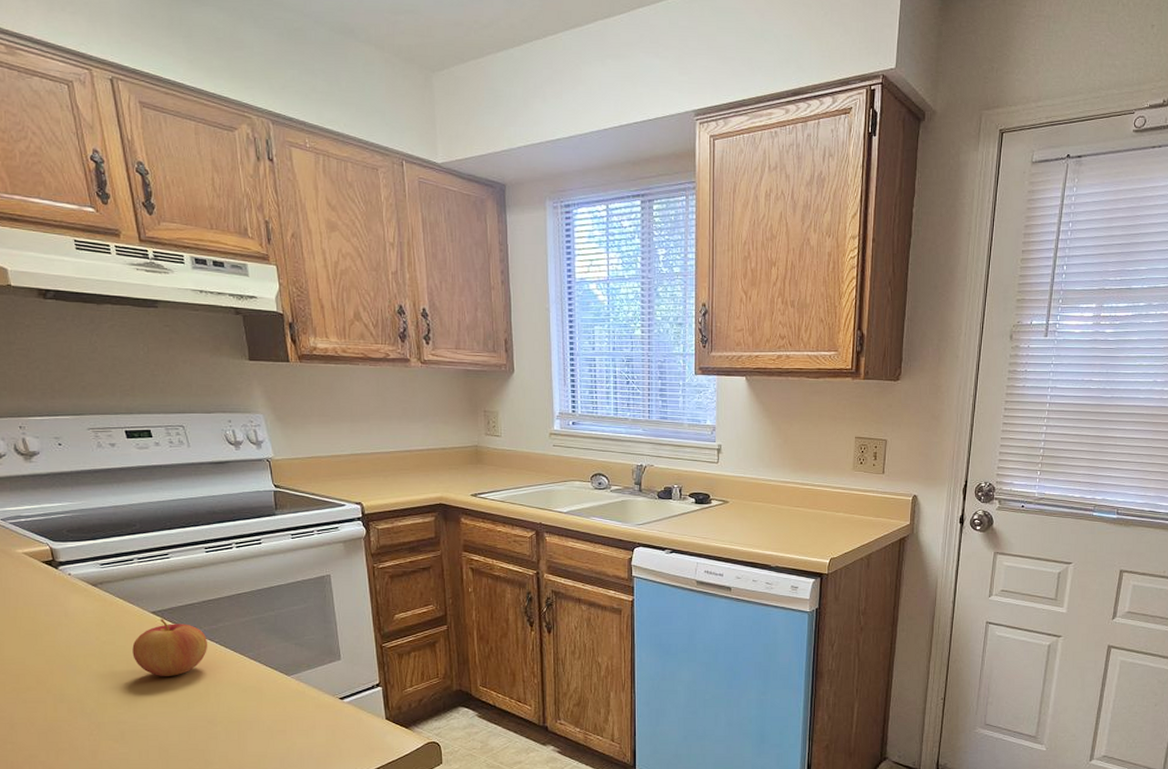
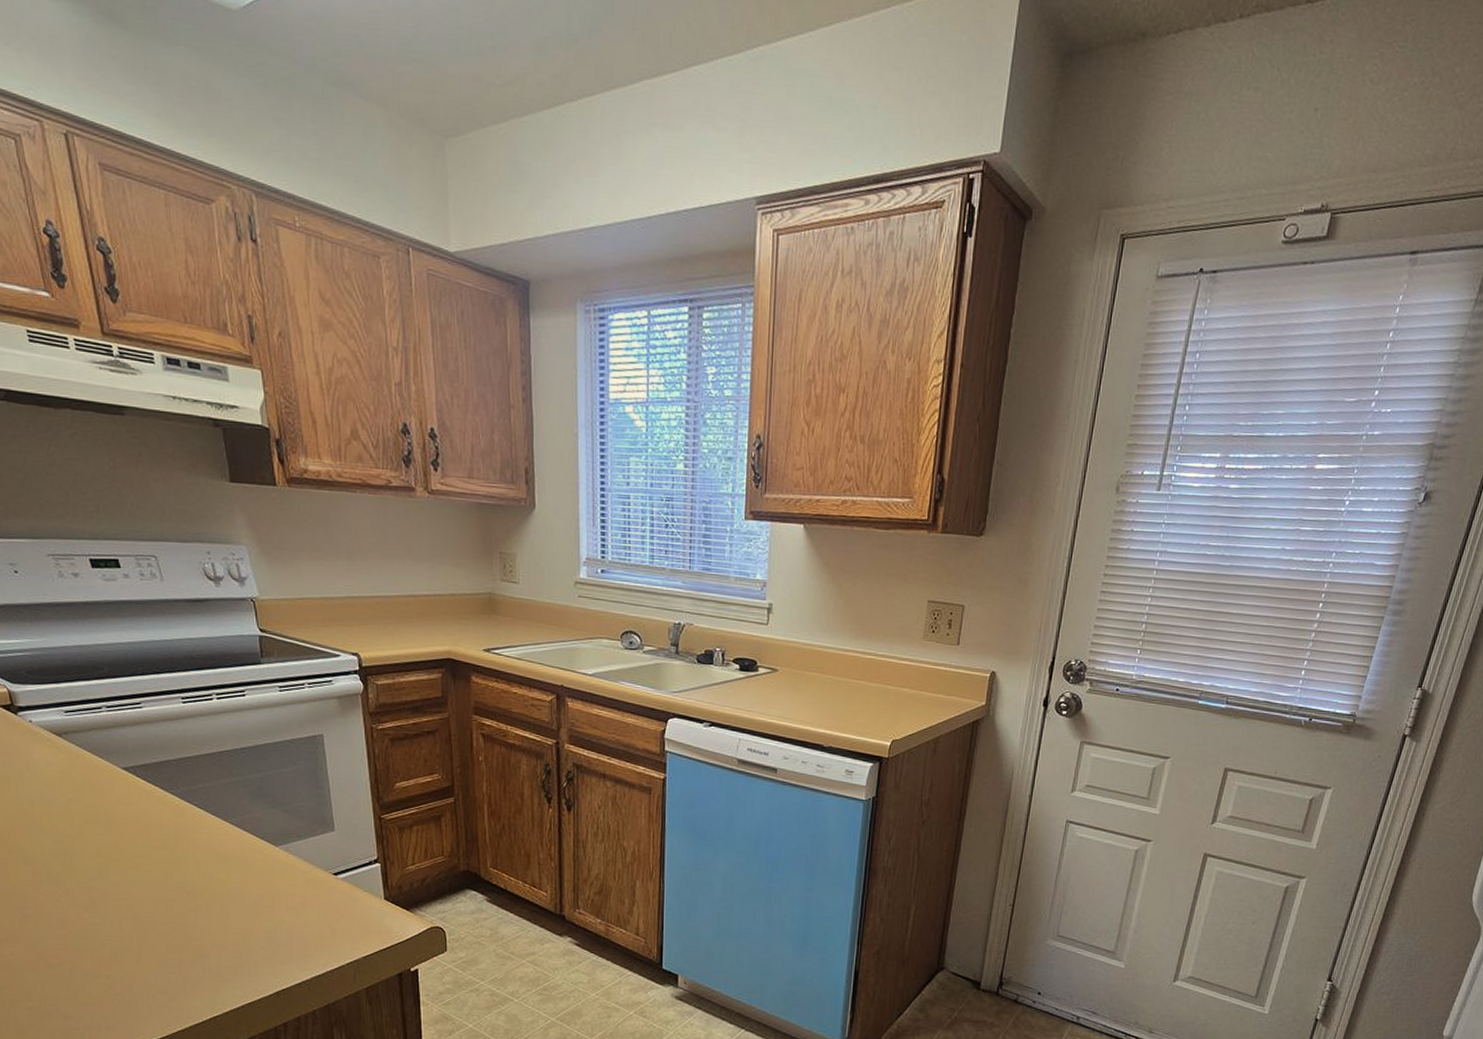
apple: present [132,619,207,676] -> none [102,776,186,841]

